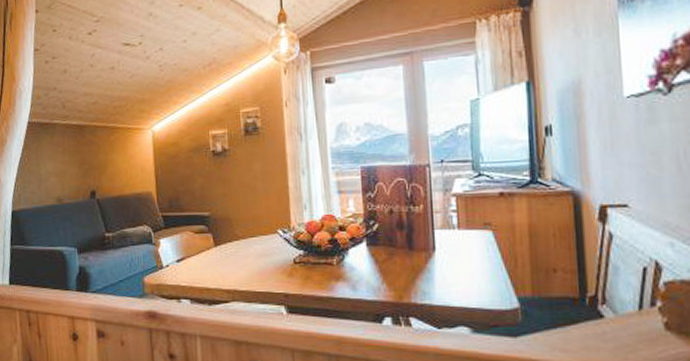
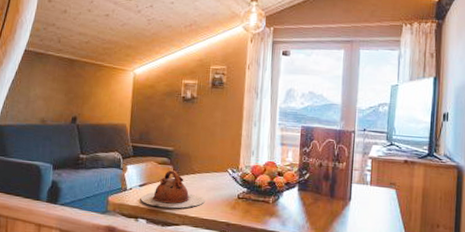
teapot: none [180,239,255,284] -> present [140,170,205,209]

